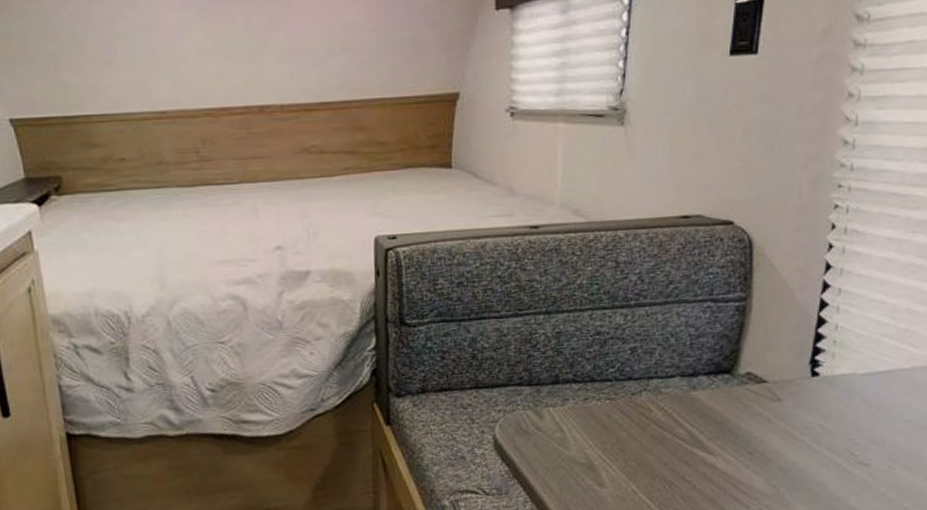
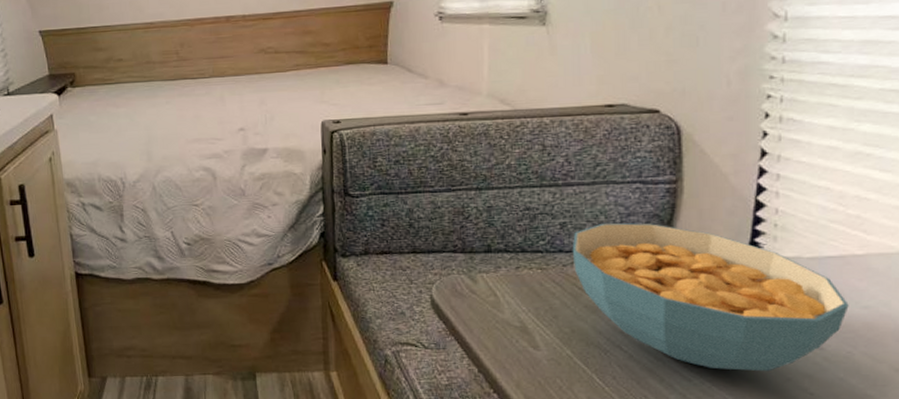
cereal bowl: none [641,344,894,494] -> present [572,223,849,372]

